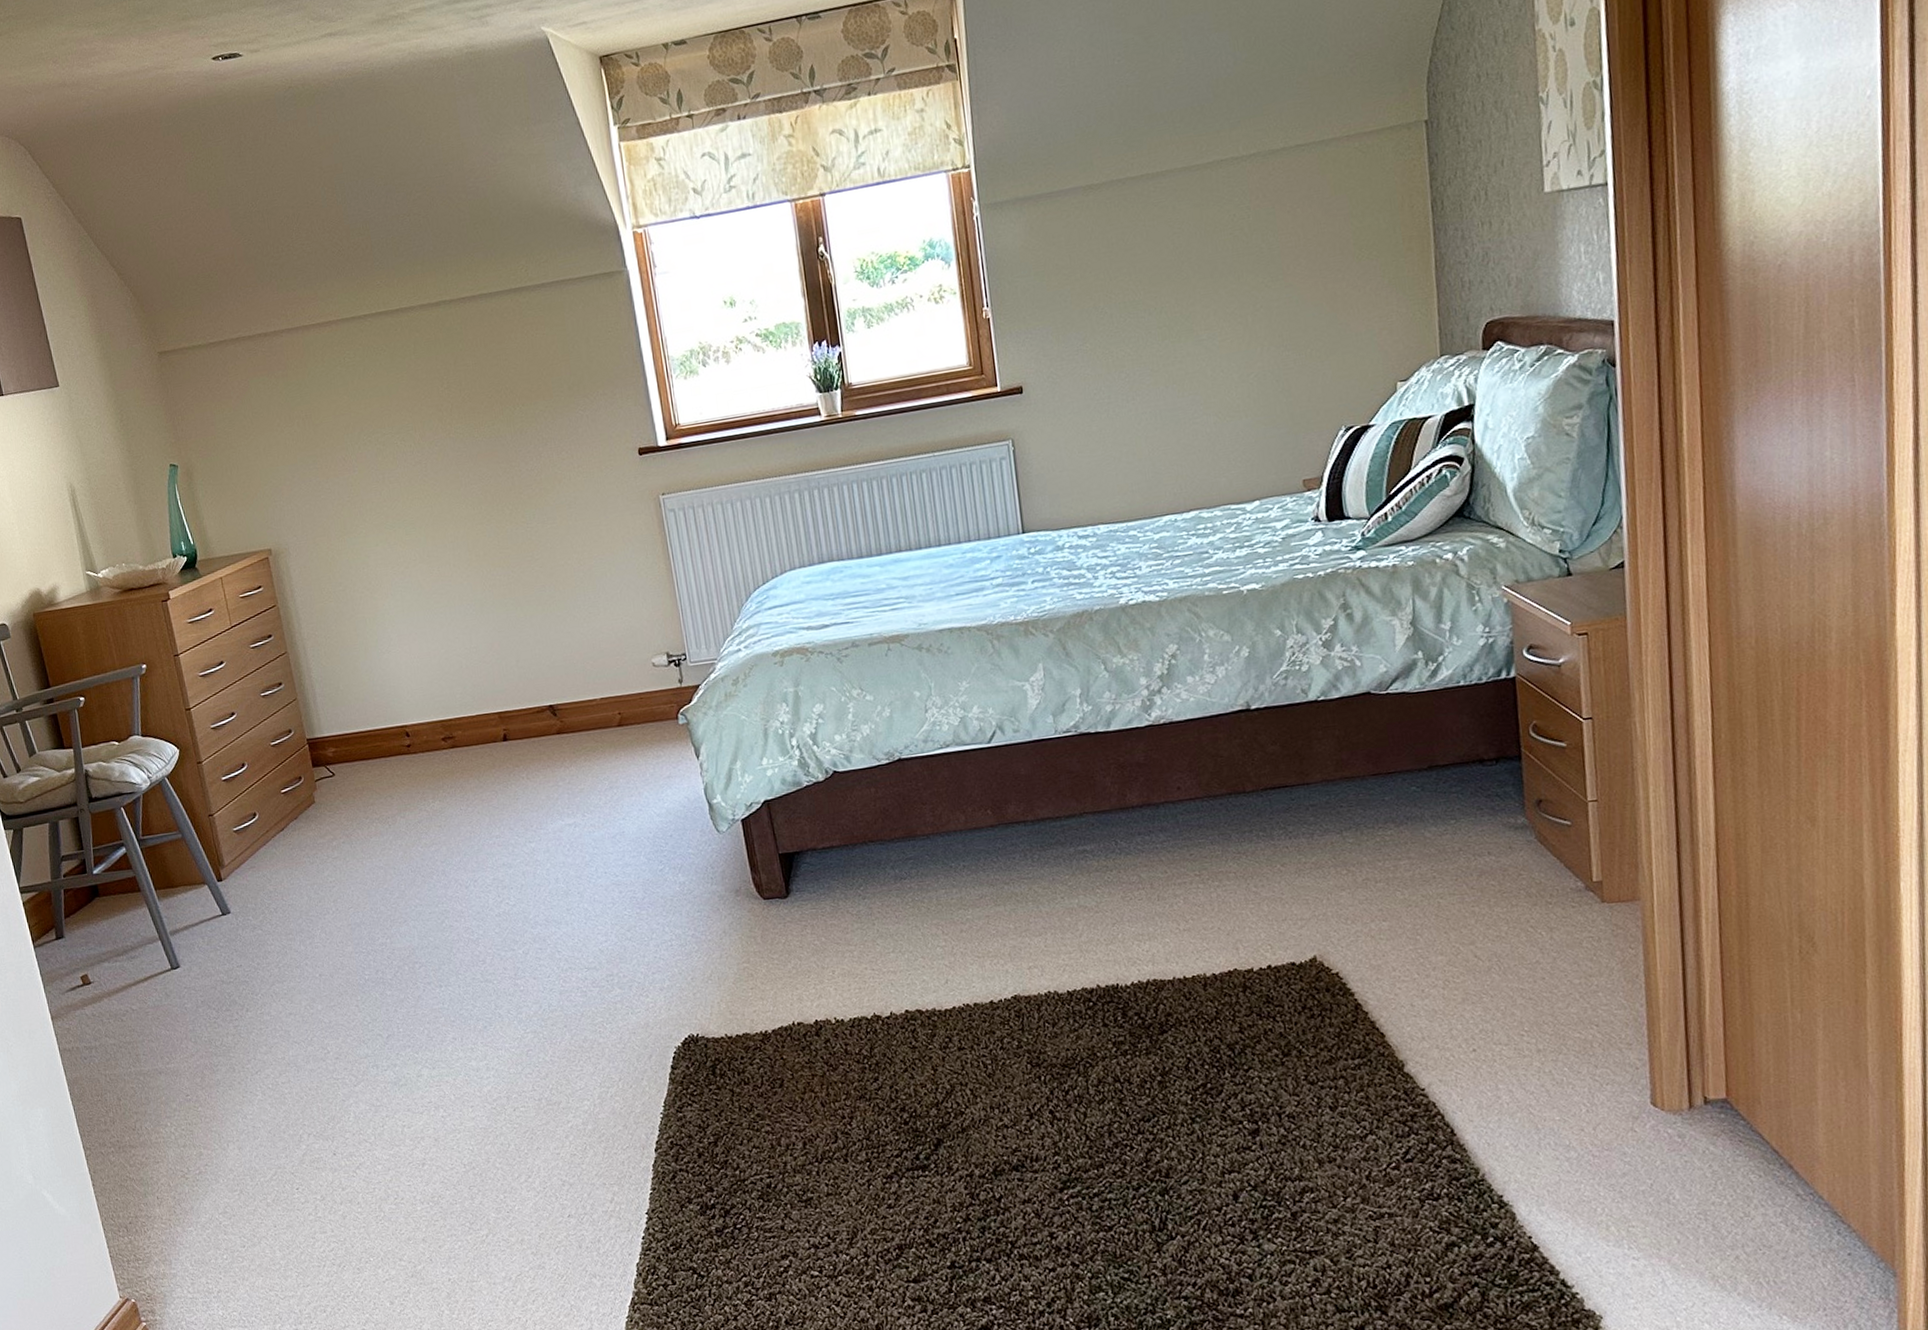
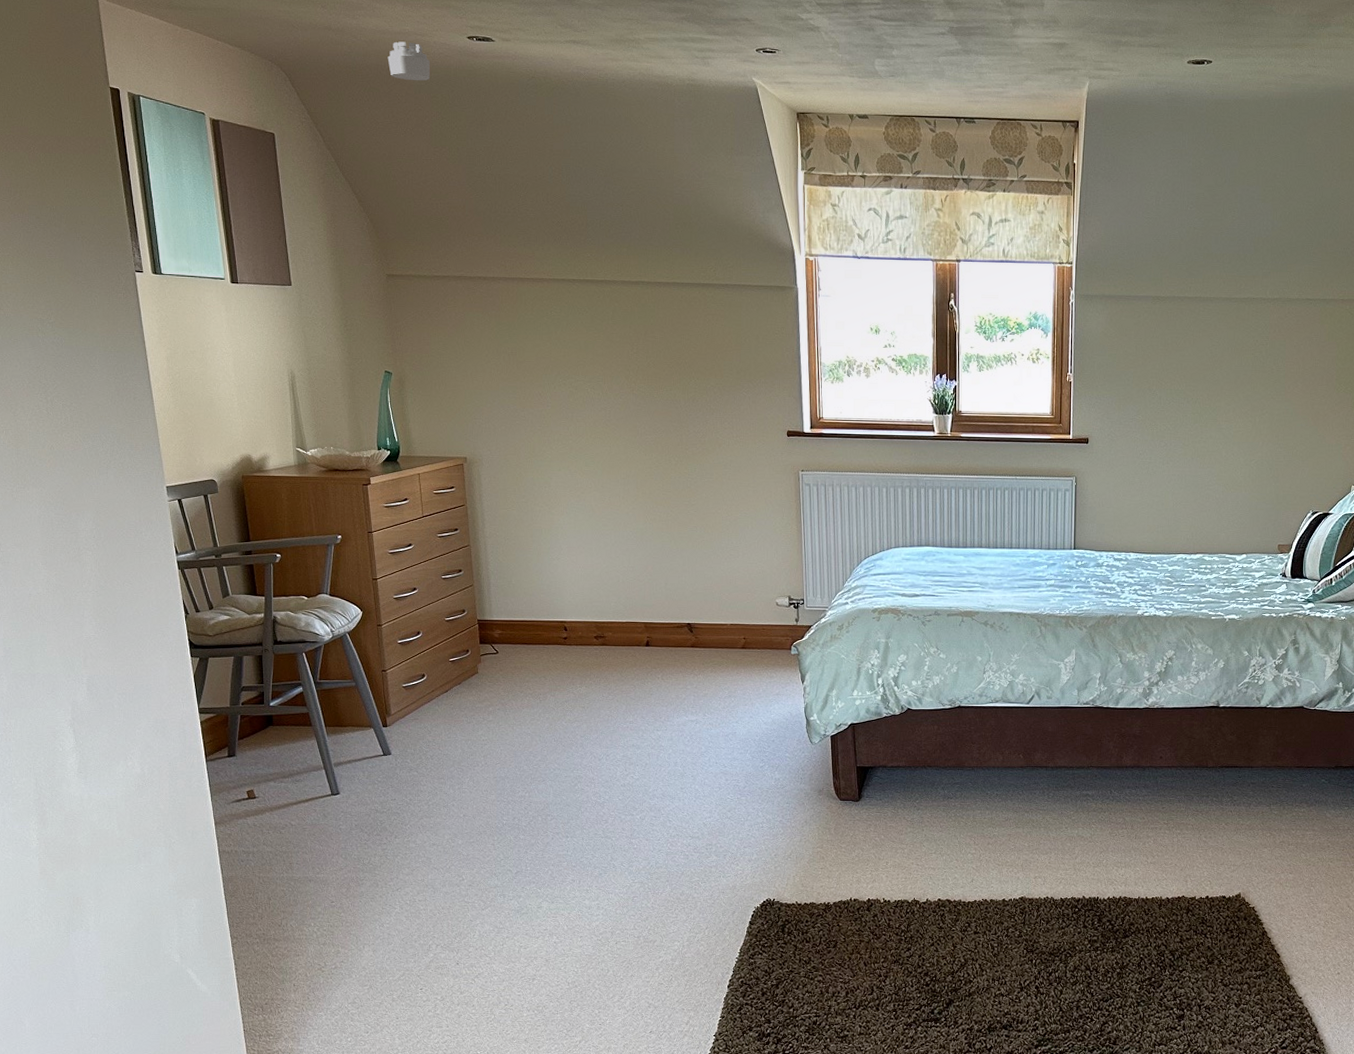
smoke detector: none [129,79,177,125] -> present [387,41,430,81]

